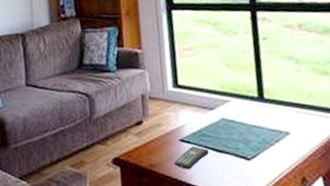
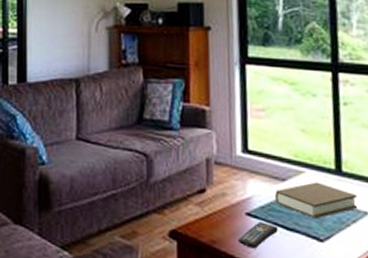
book: none [204,109,280,141] -> present [274,182,358,219]

